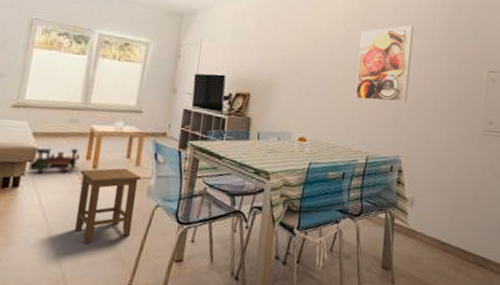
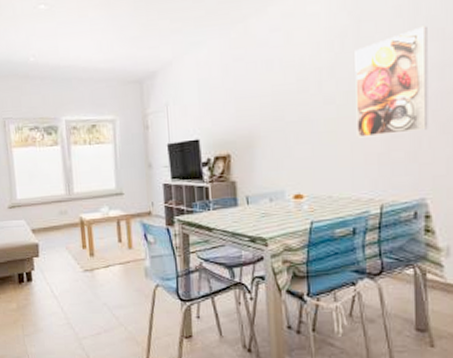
toy train: present [28,147,81,174] -> none [35,239,78,267]
stool: present [74,168,140,244] -> none [80,252,138,327]

